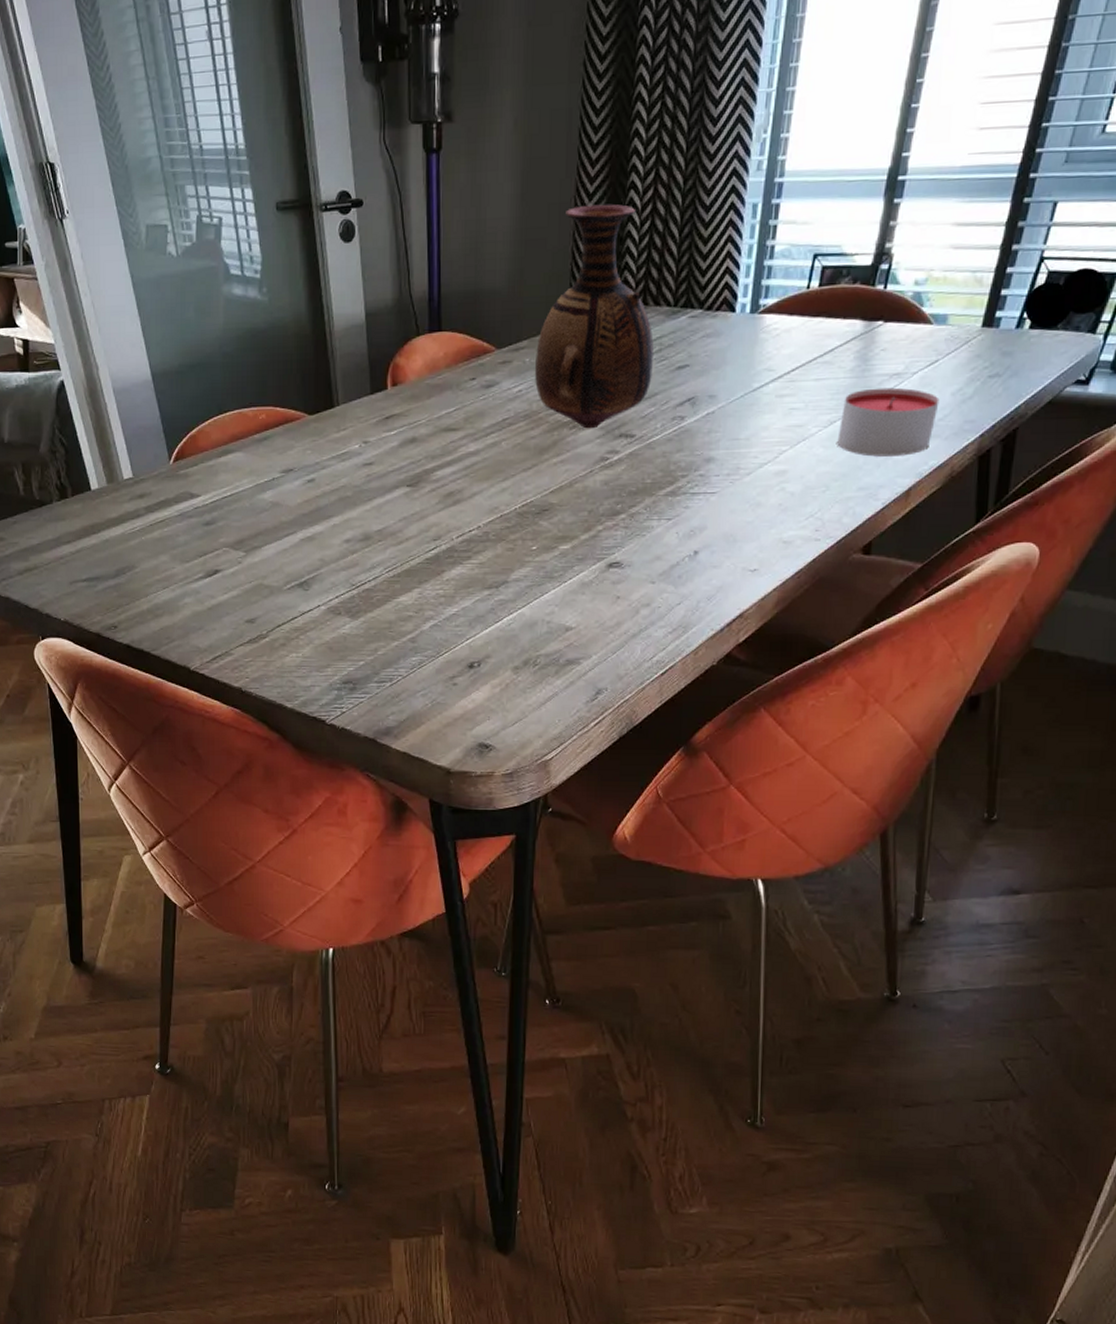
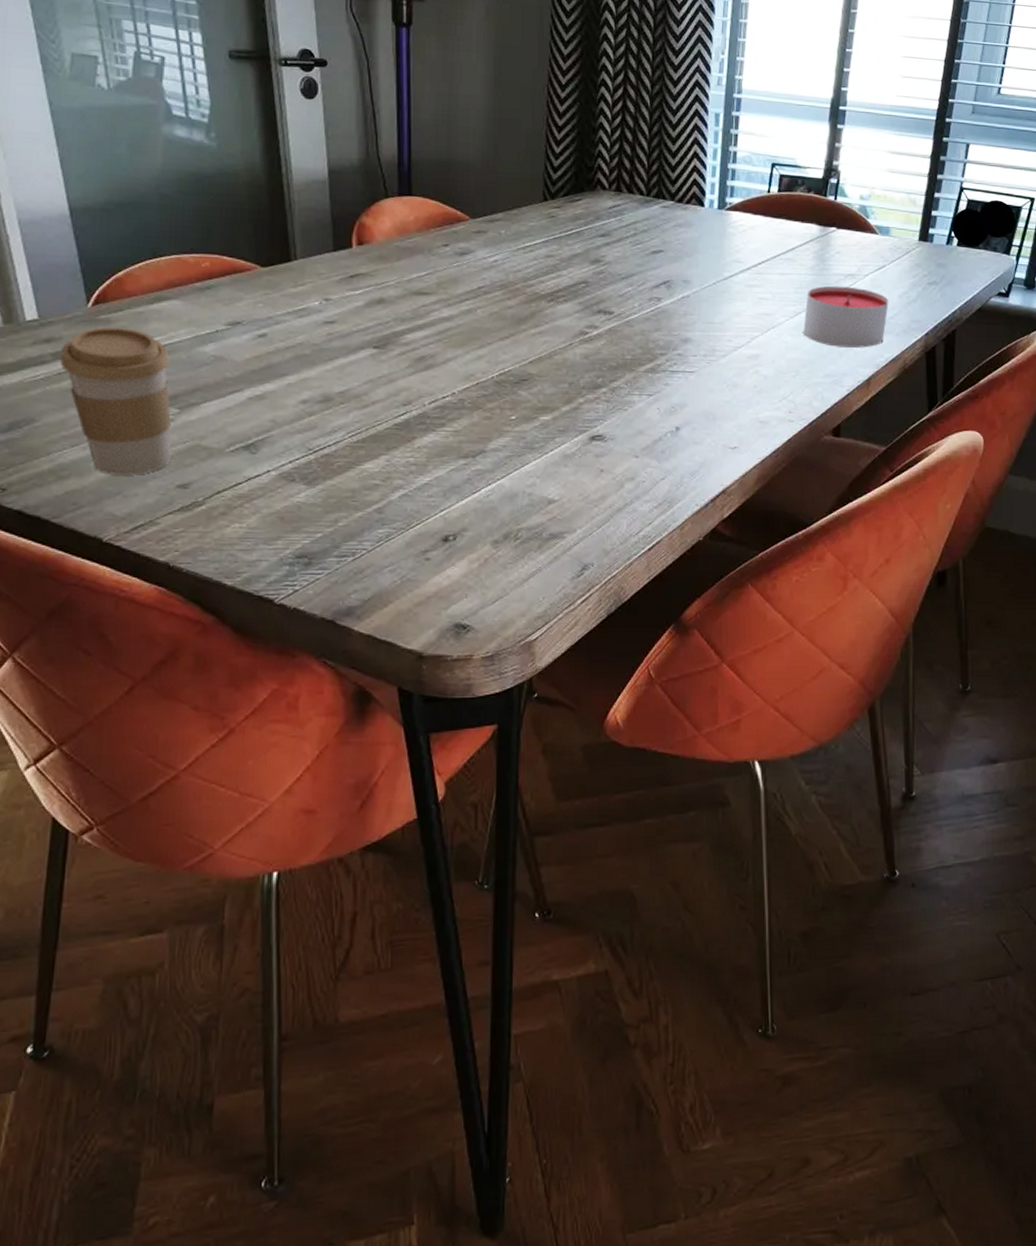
coffee cup: none [152,480,240,613] -> present [61,326,172,475]
vase: present [534,204,654,429] -> none [510,94,628,303]

